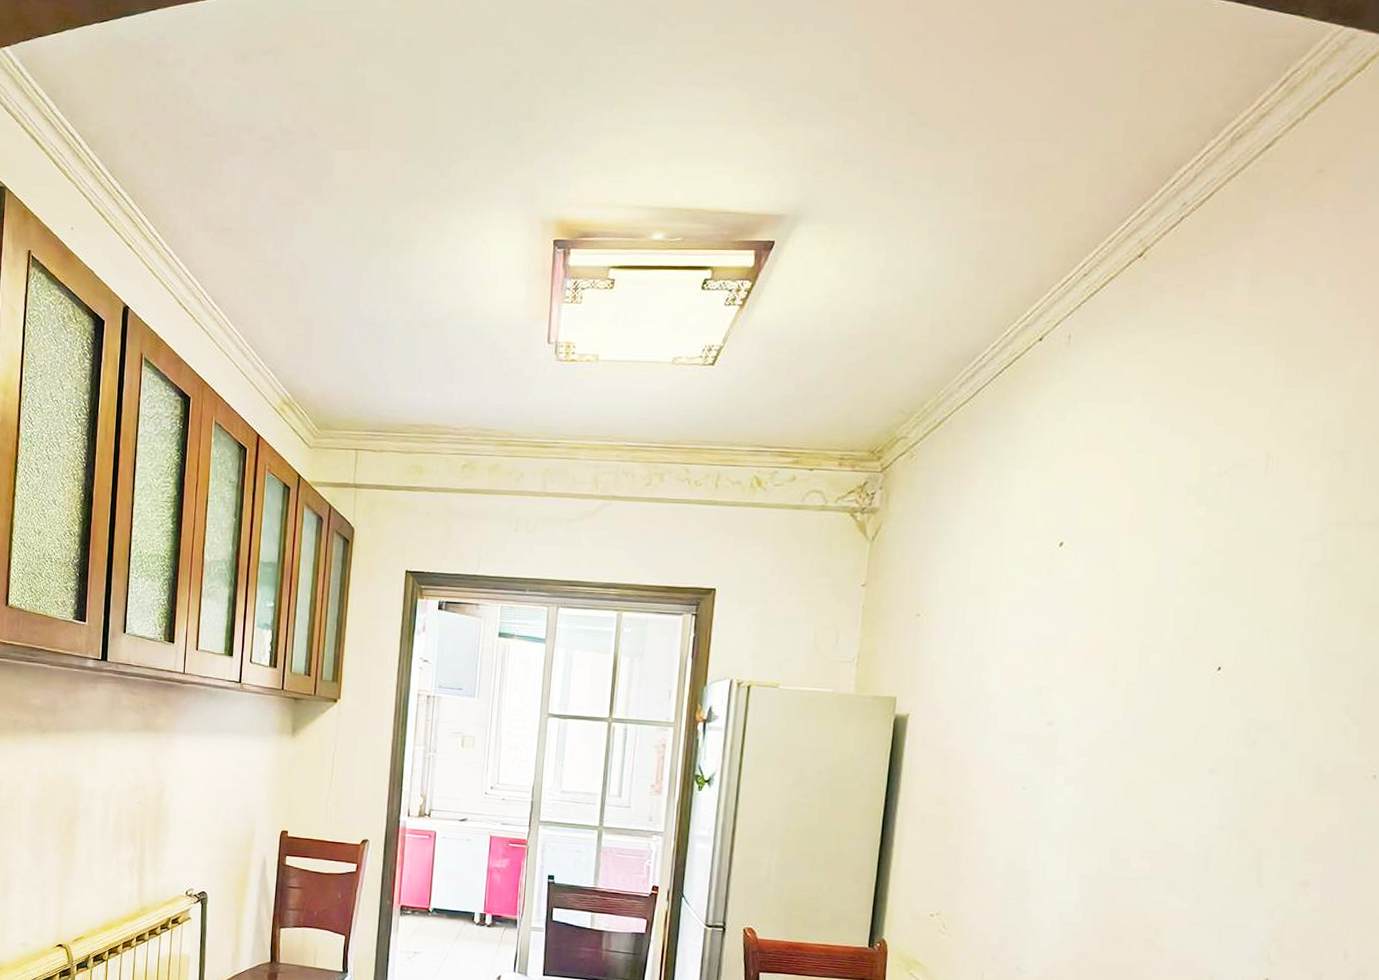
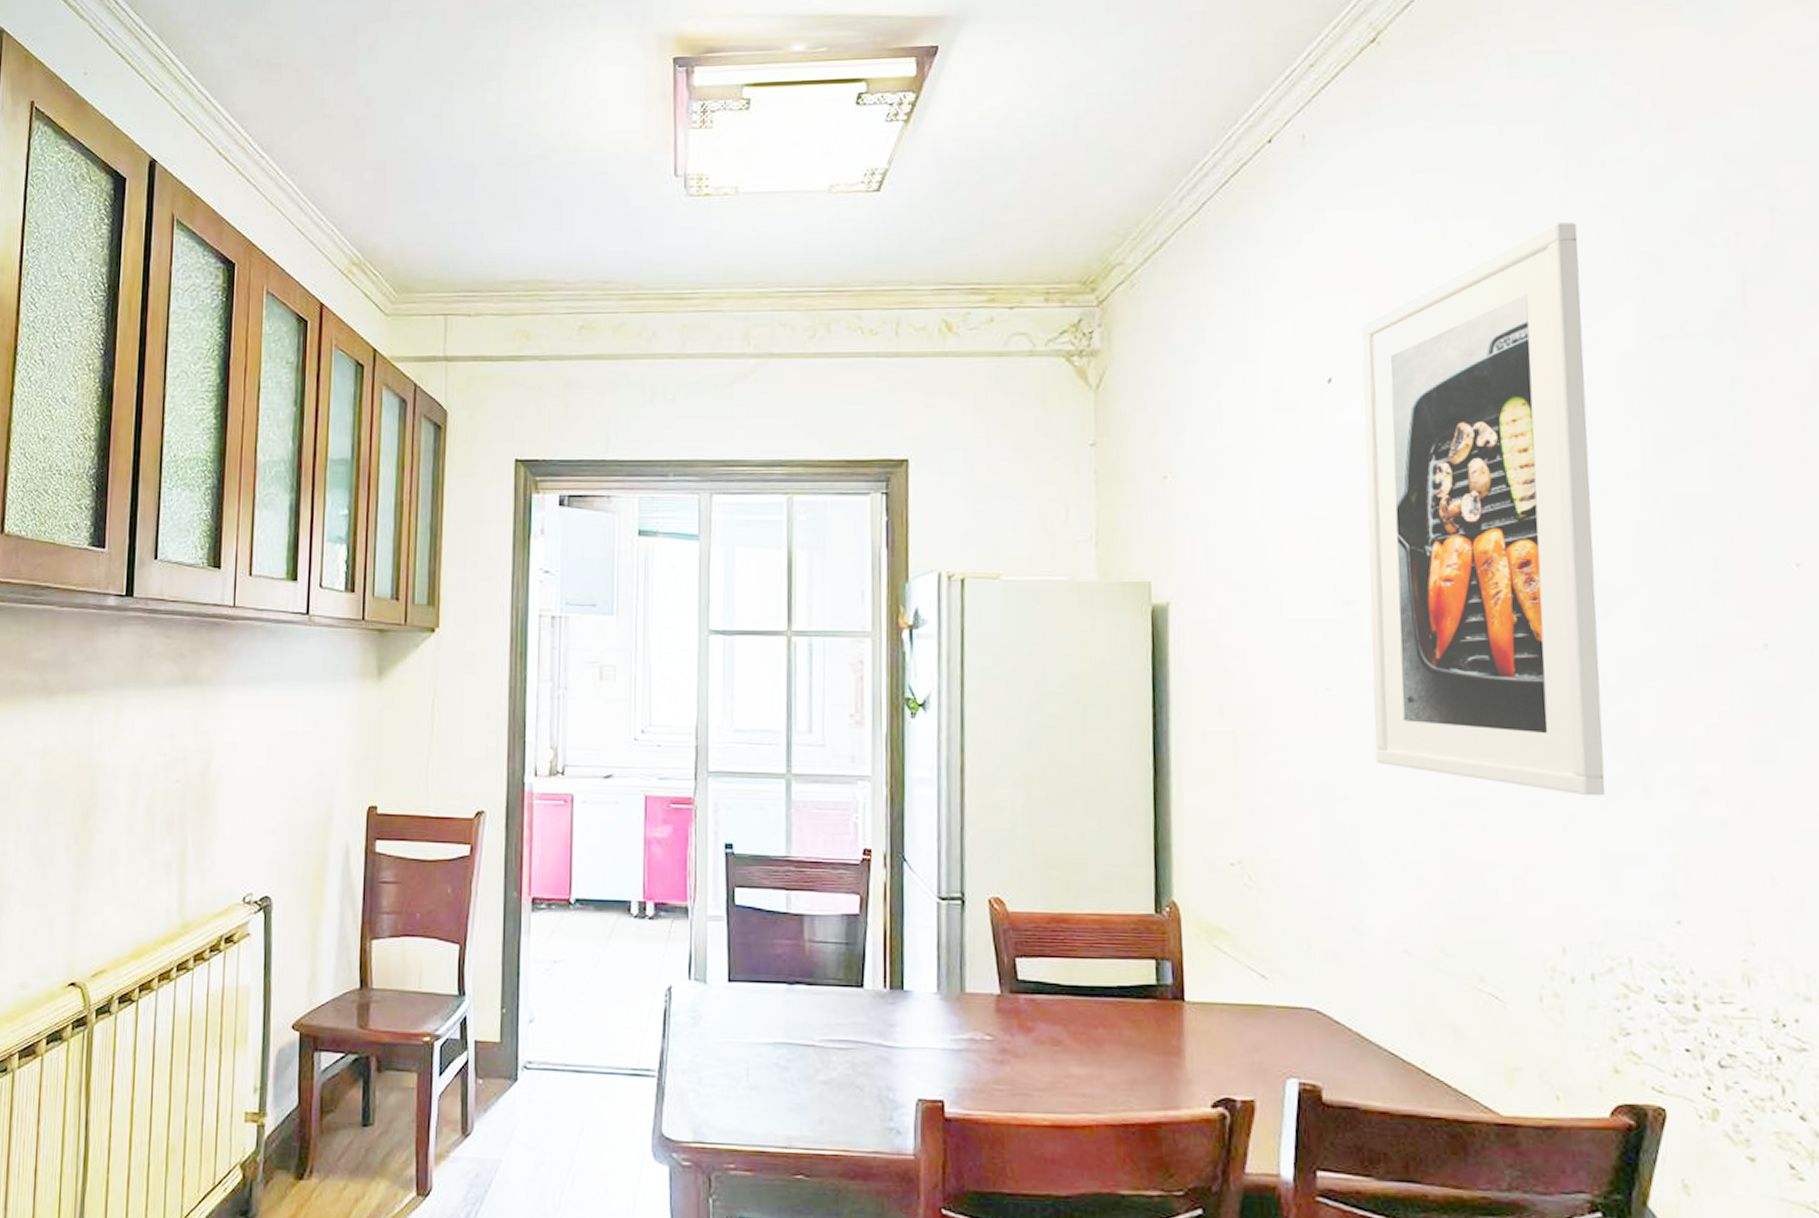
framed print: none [1053,423,1285,883] -> present [1360,222,1606,796]

